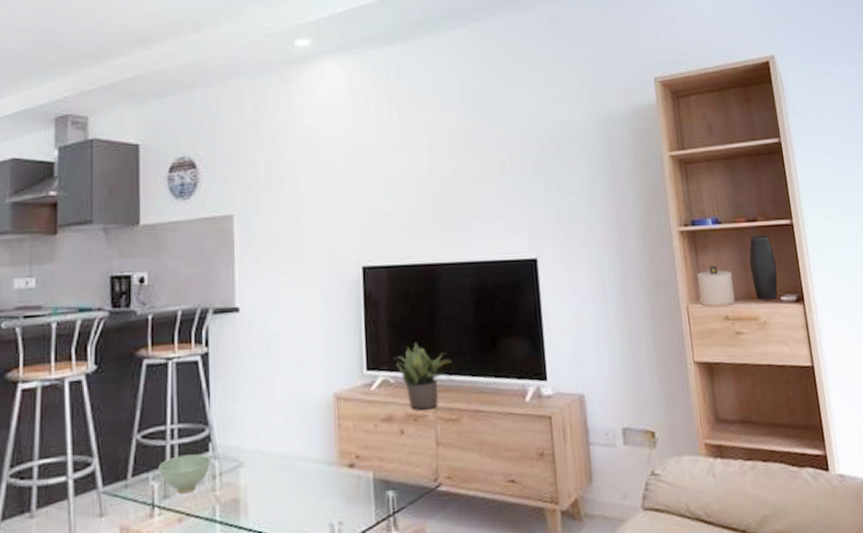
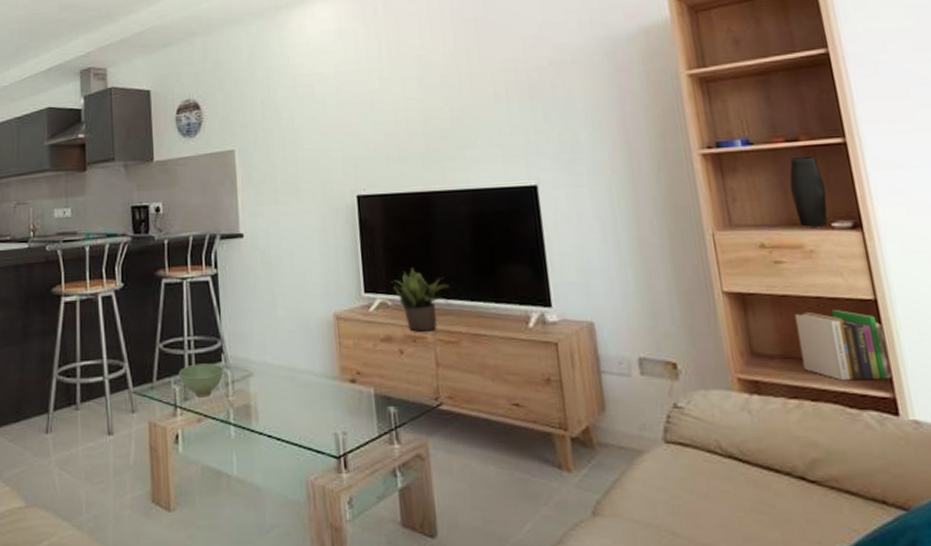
candle: present [697,266,735,308] -> none [724,190,773,235]
books: none [751,376,825,442] -> present [794,310,893,381]

